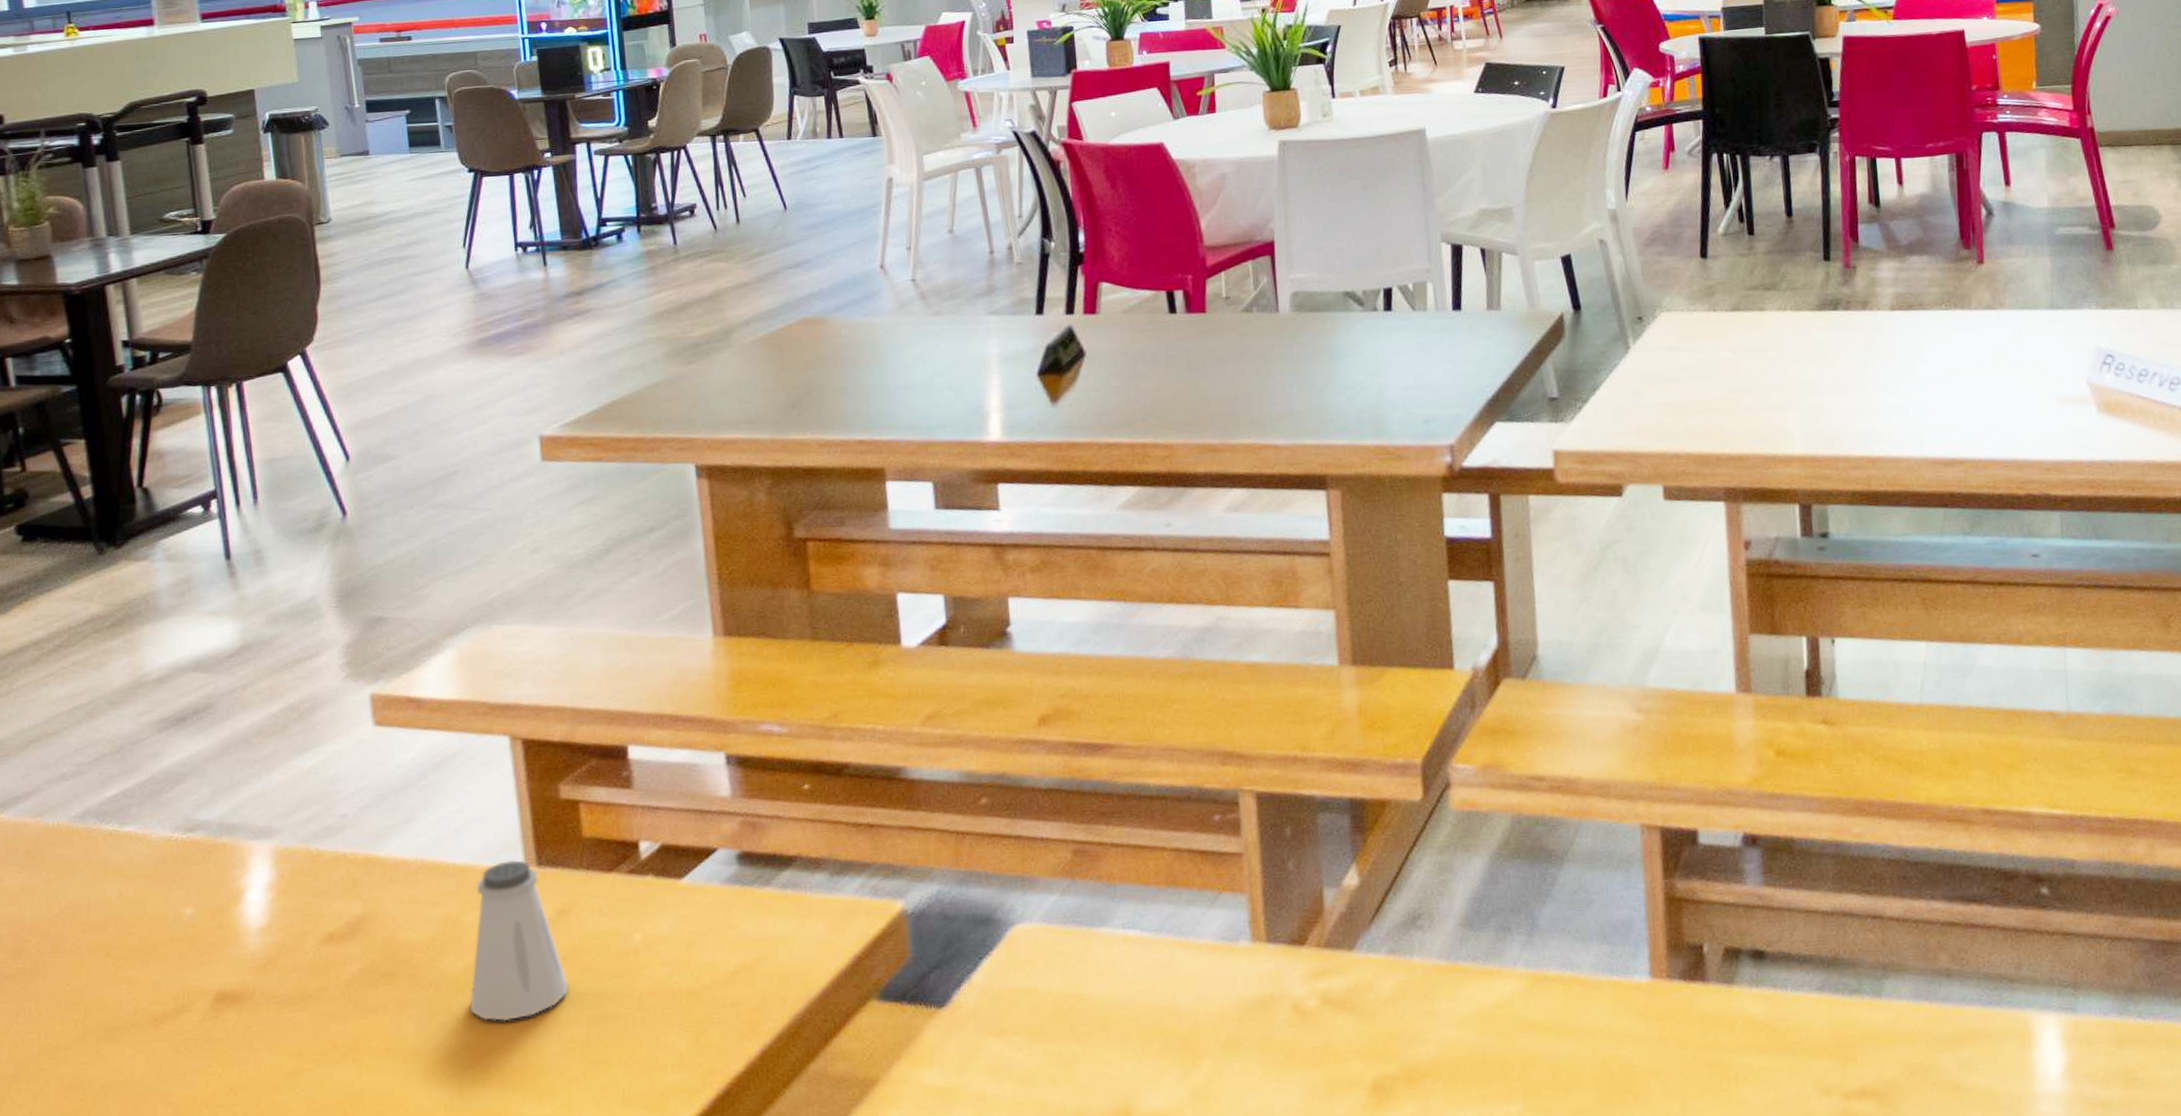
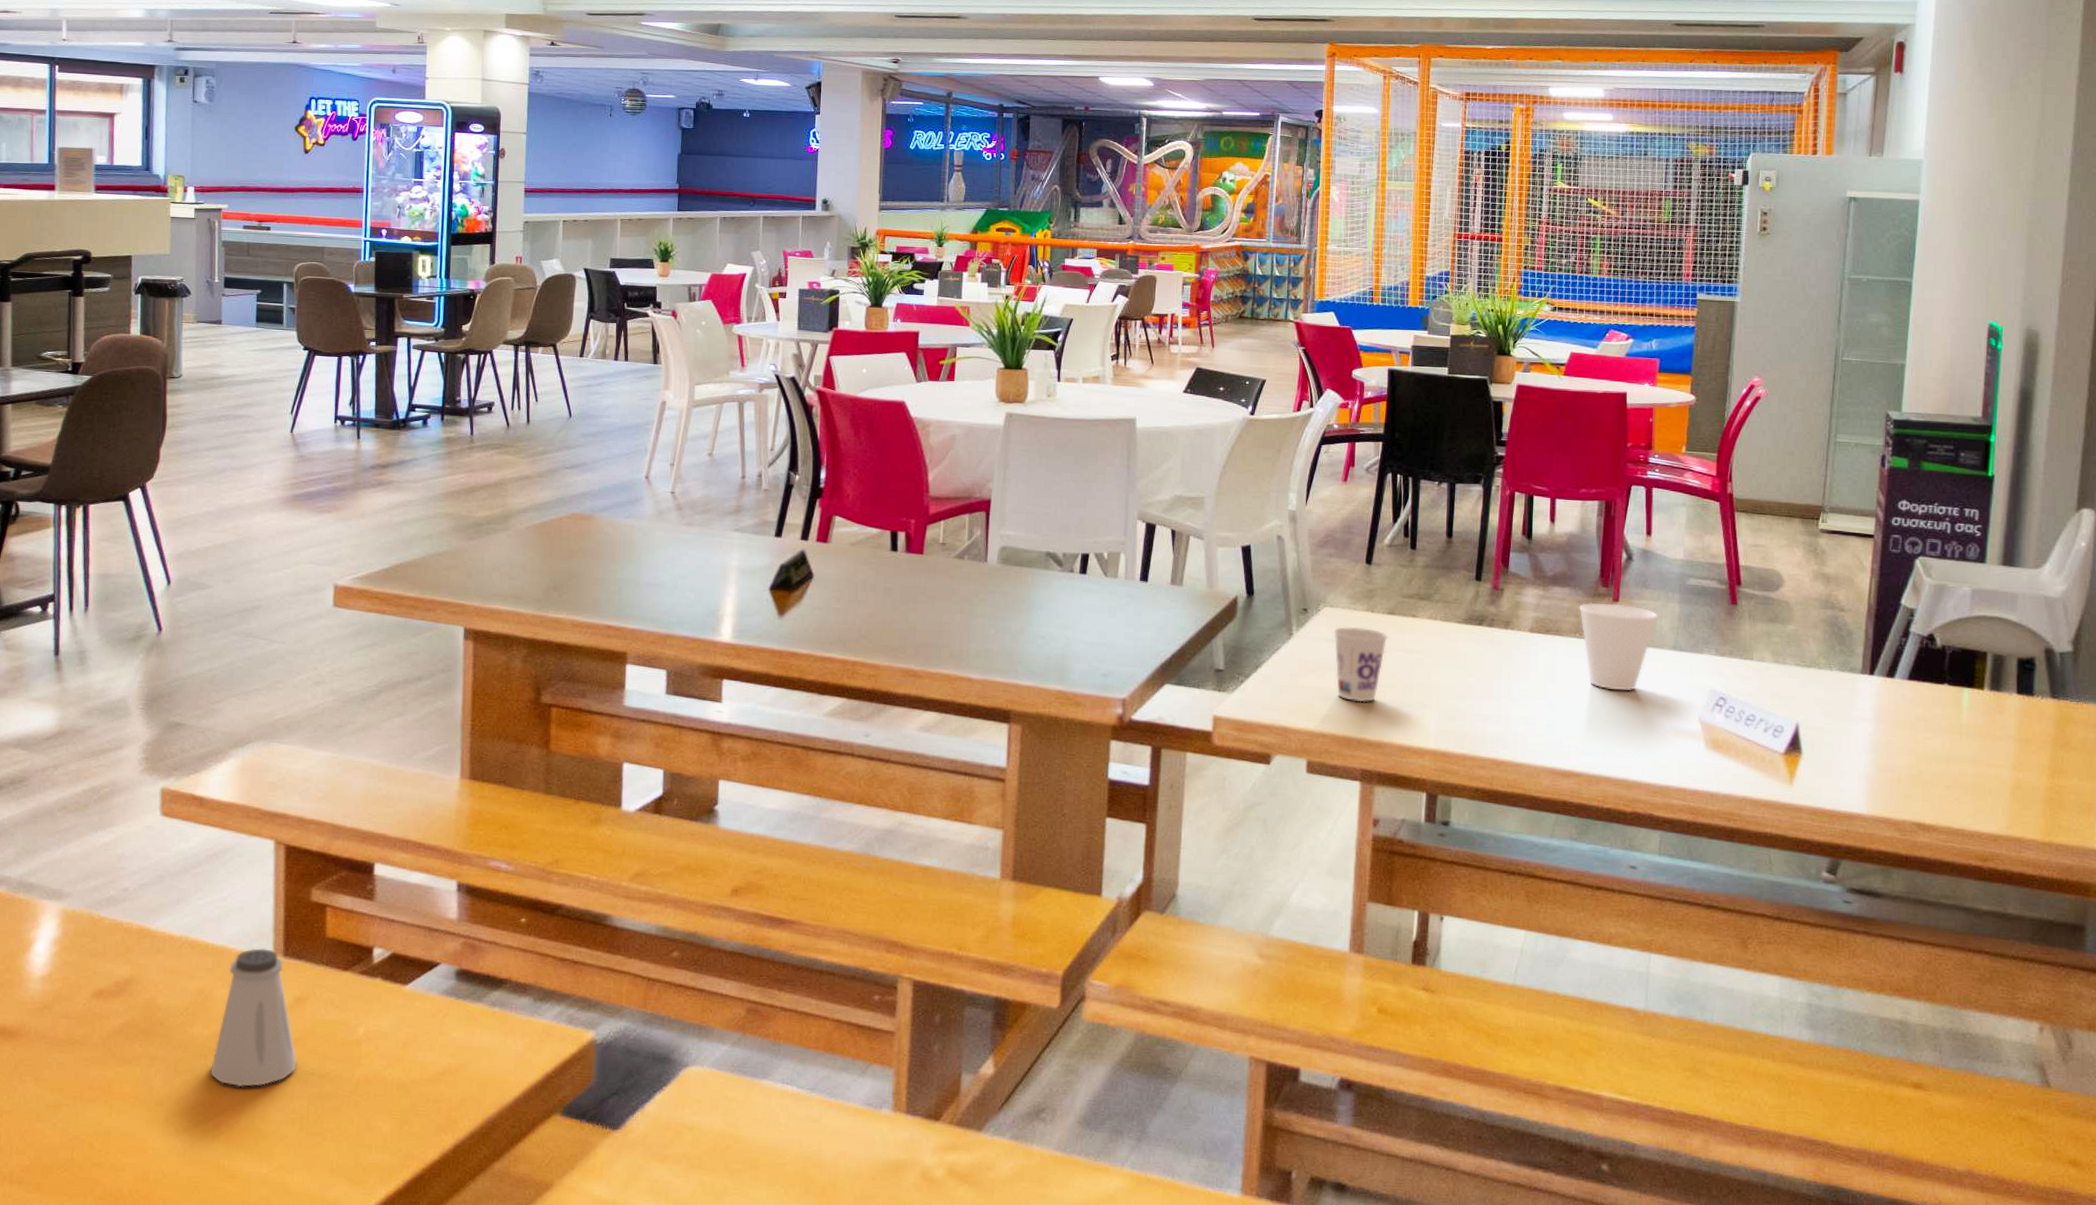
cup: none [1674,329,1737,414] -> present [1333,626,1389,703]
cup: none [1941,265,2030,363] -> present [1579,602,1659,691]

